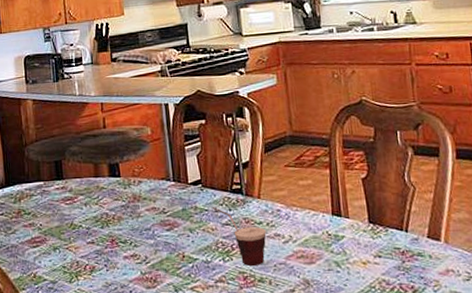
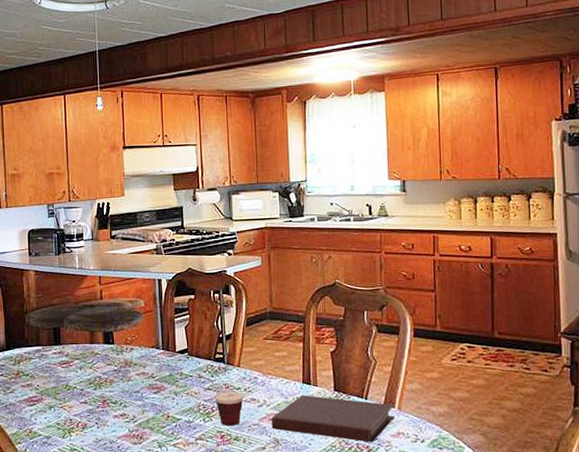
notebook: none [299,228,441,282] -> present [271,394,395,442]

